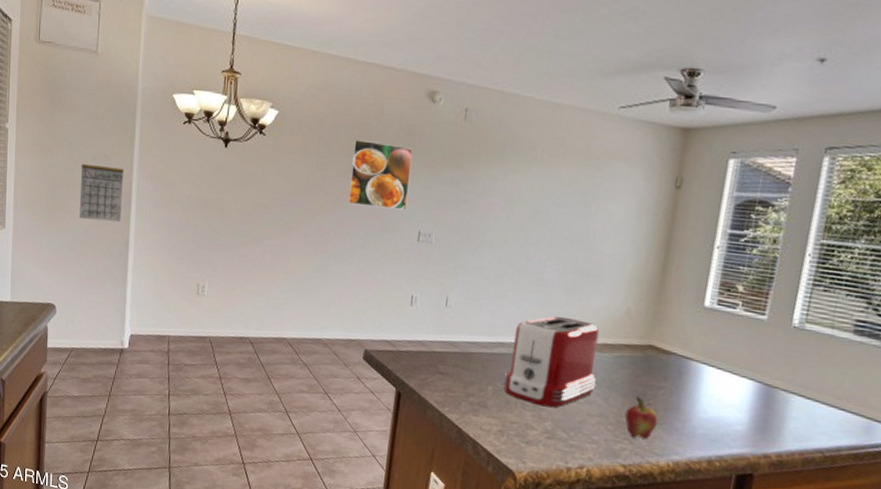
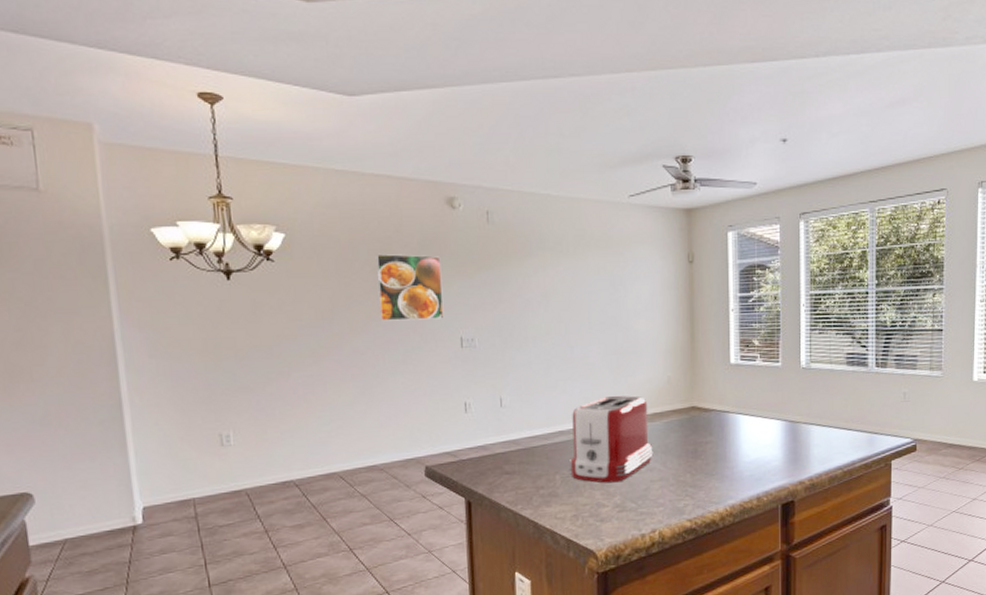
calendar: present [80,154,125,223] -> none [39,306,107,385]
fruit: present [624,396,658,440] -> none [683,454,711,493]

